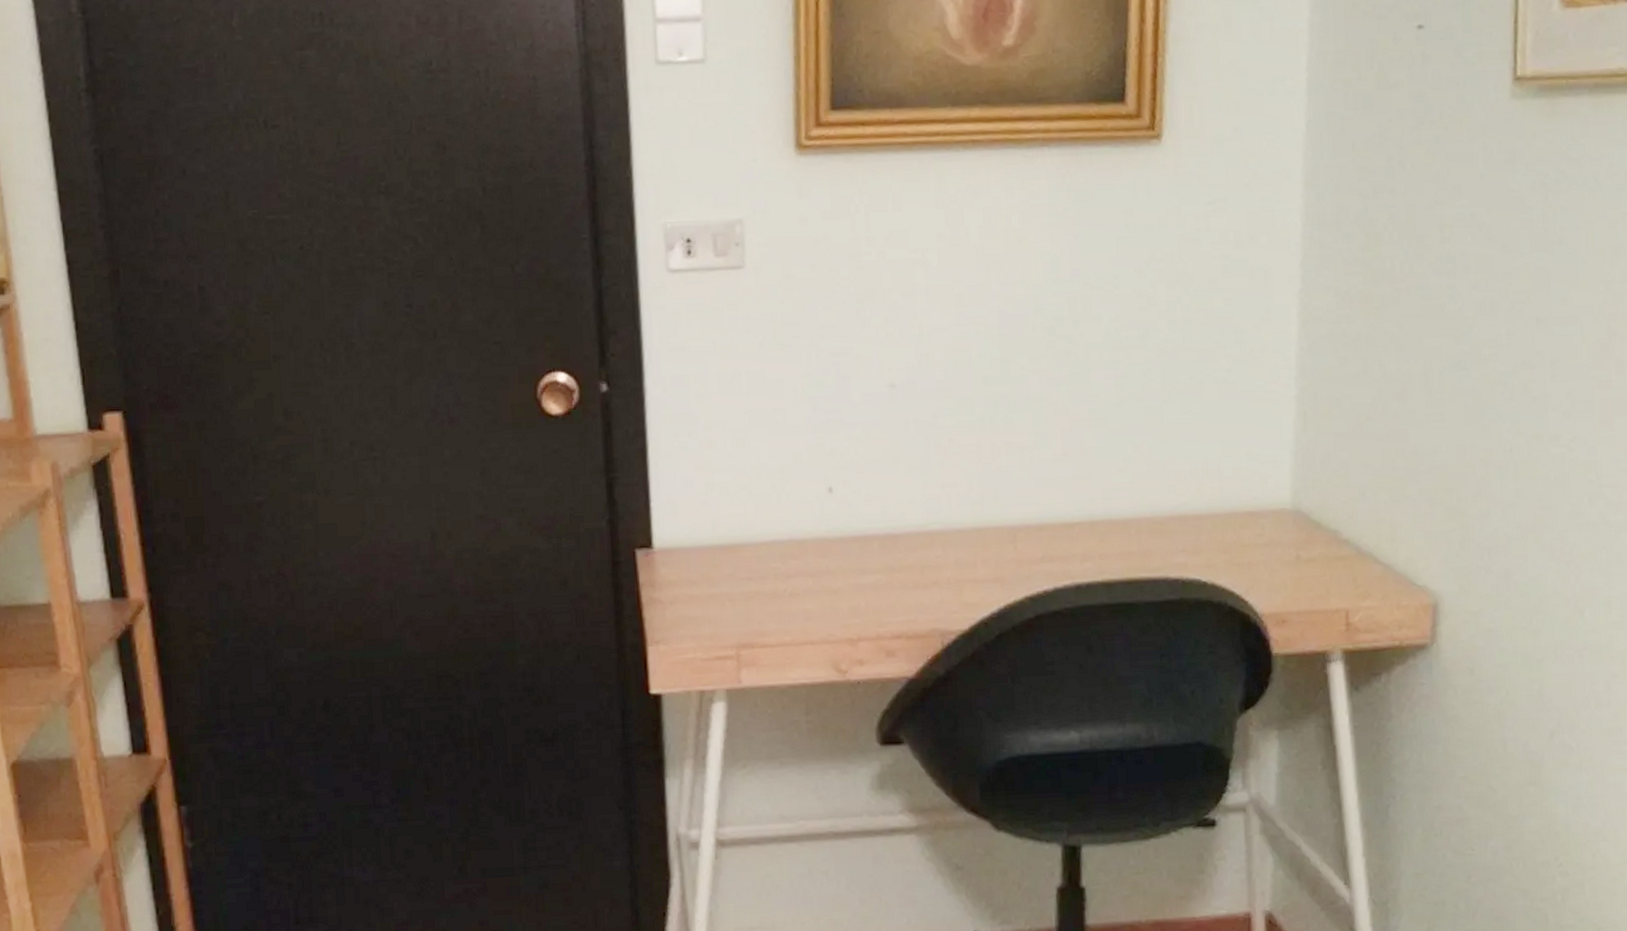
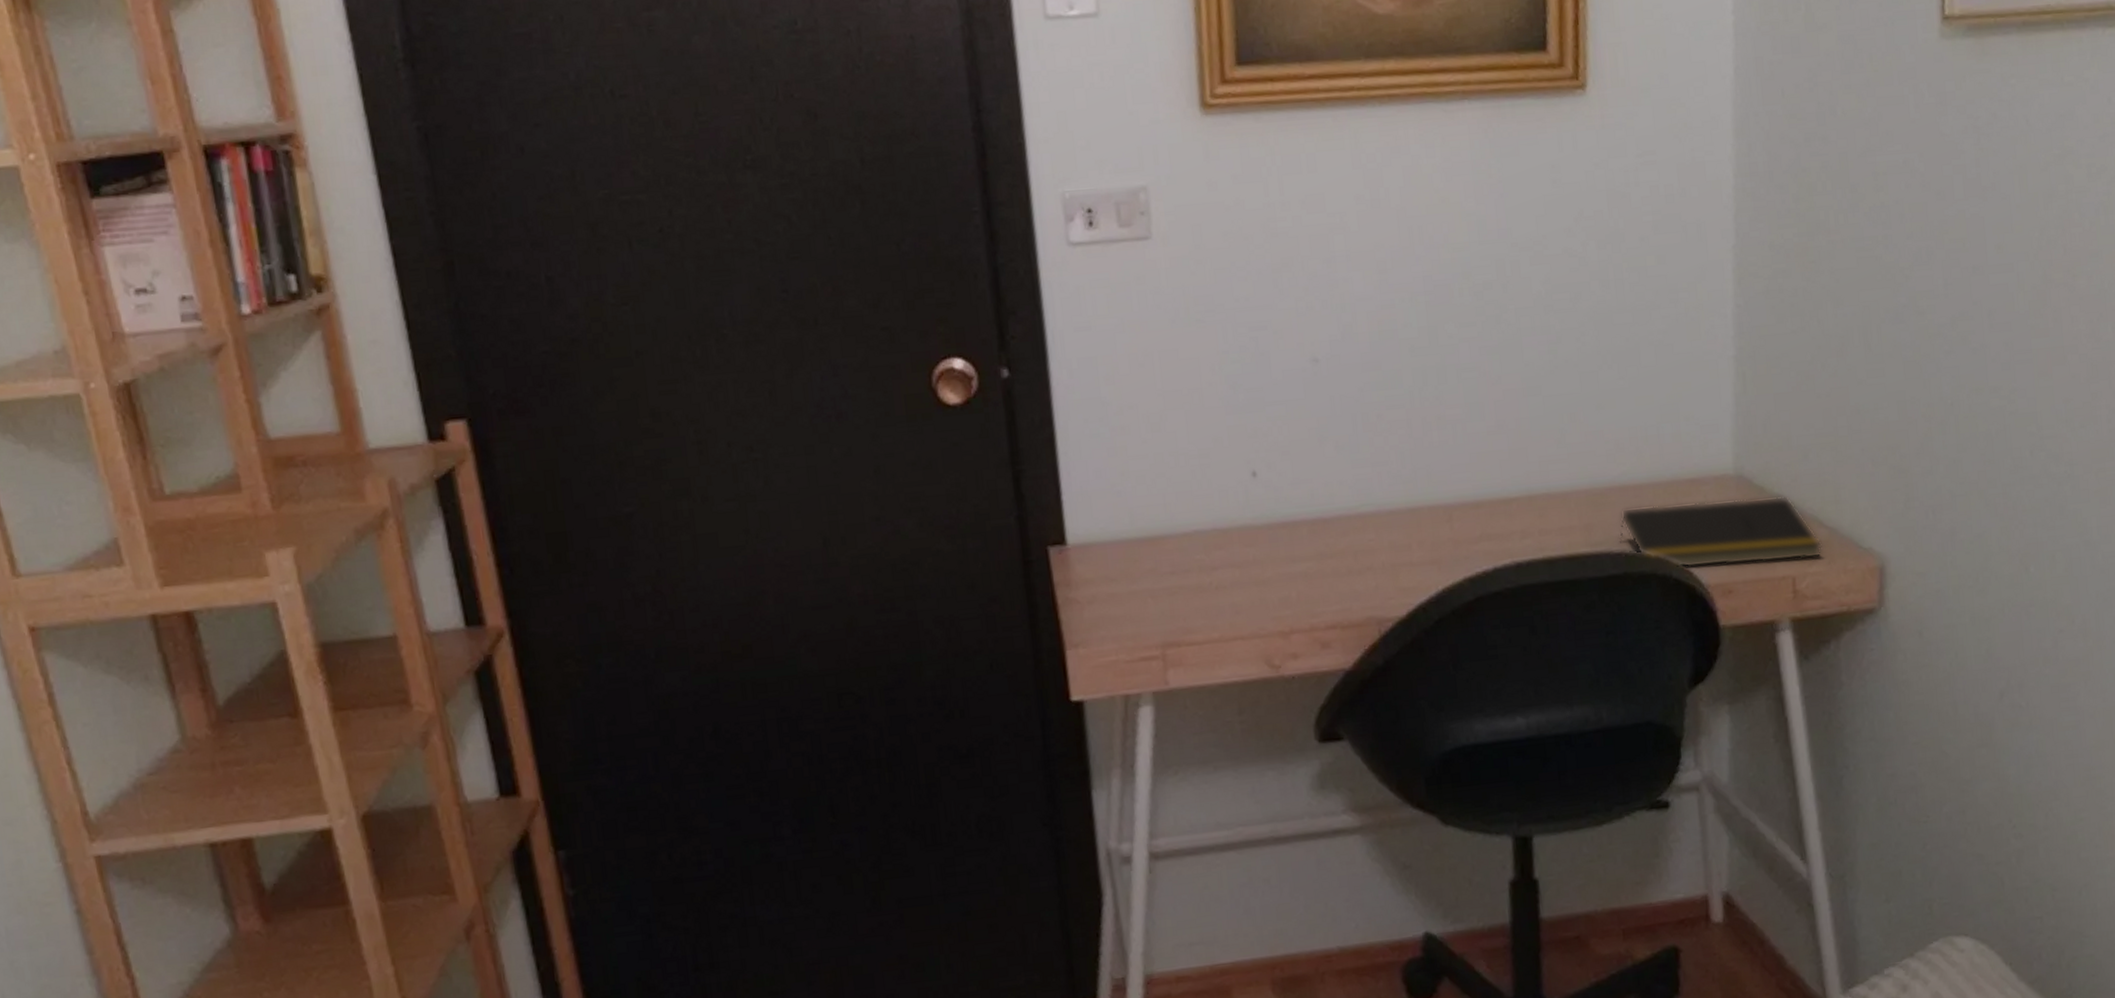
notepad: none [1176,531,1378,597] -> present [1619,496,1823,569]

